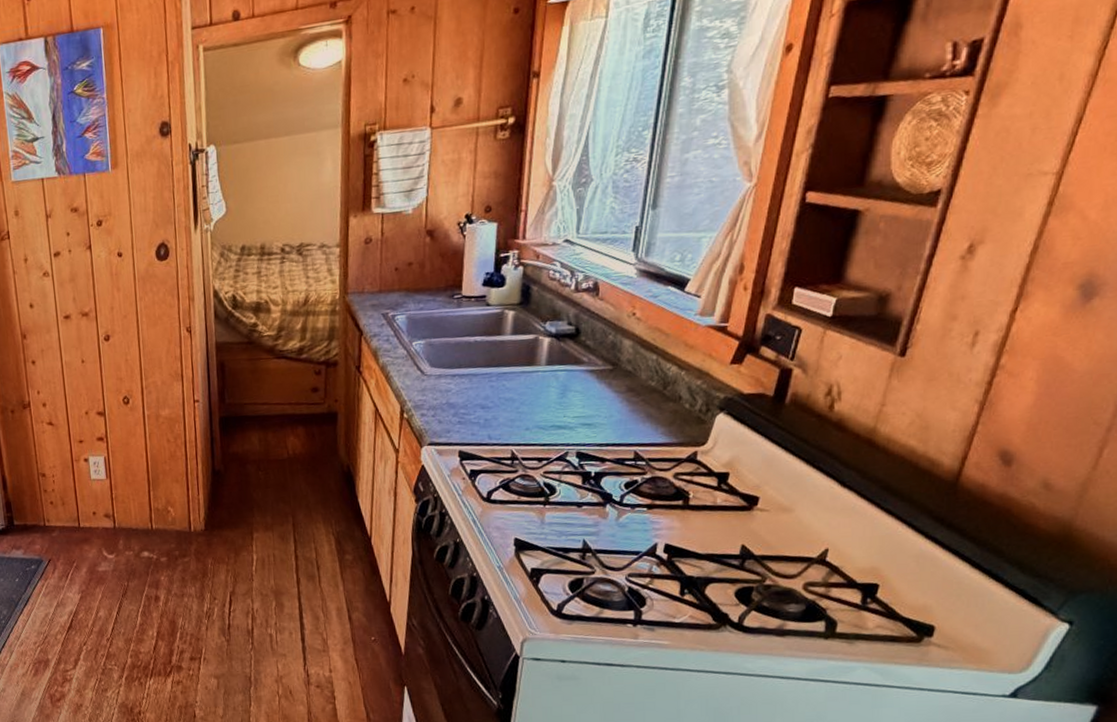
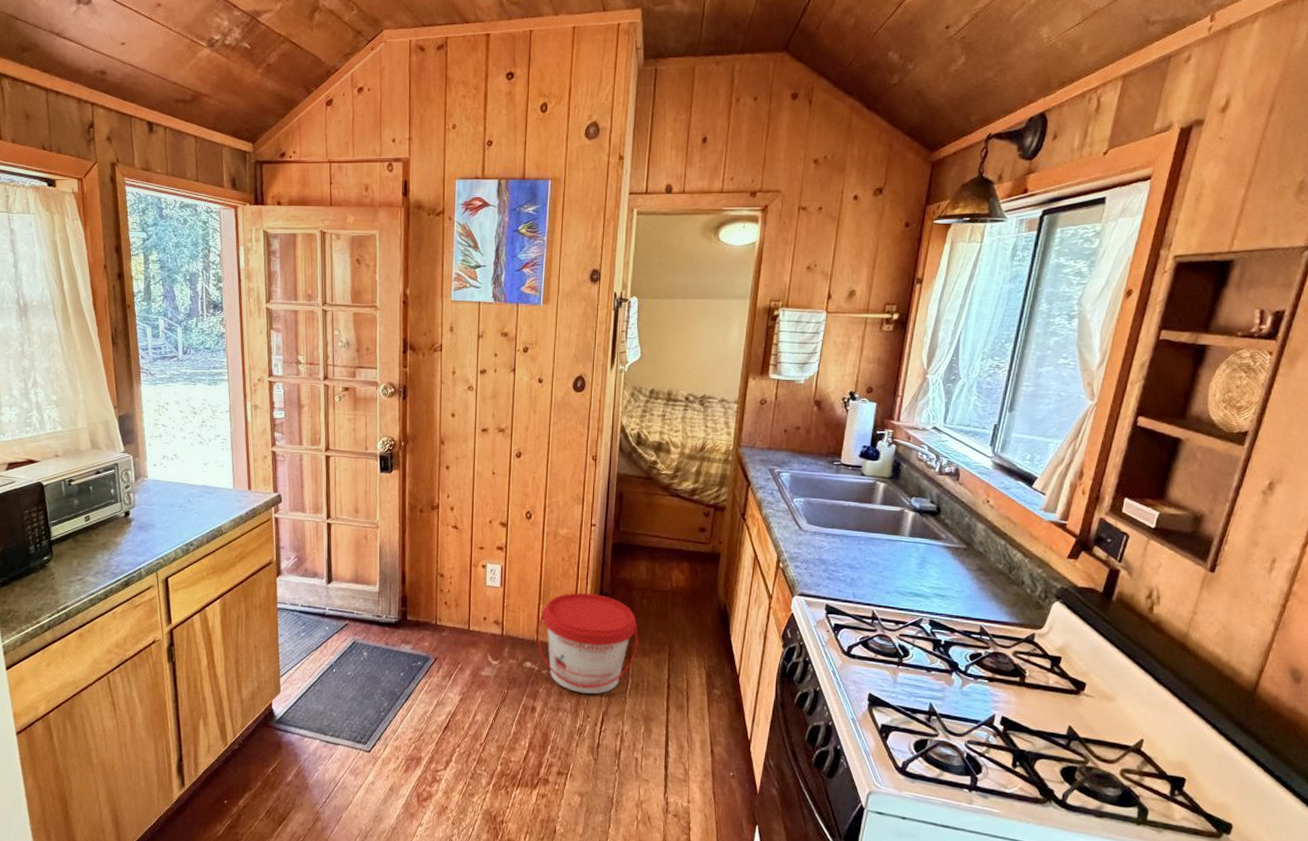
bucket: none [150,472,259,577] -> present [537,592,639,694]

